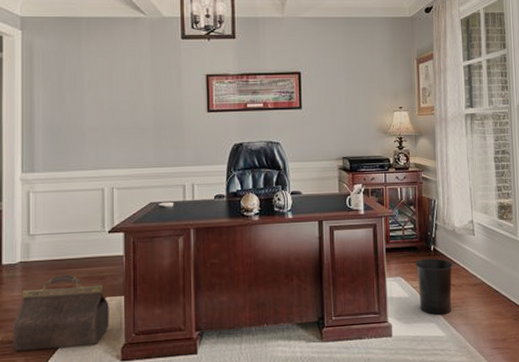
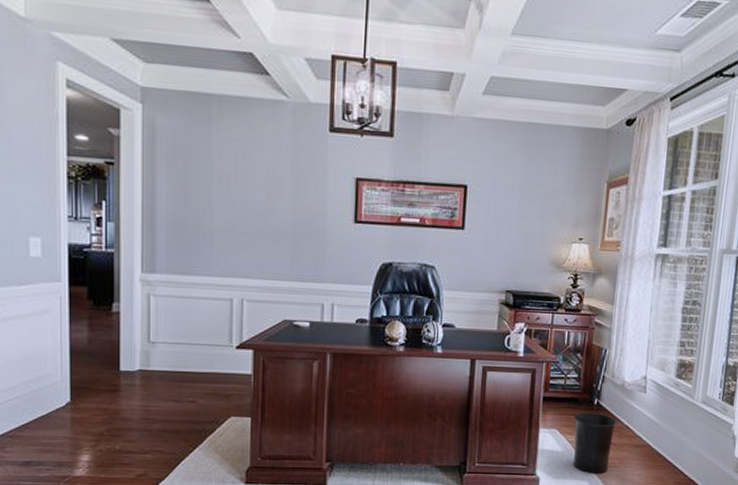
briefcase: present [13,274,109,352] -> none [132,388,235,465]

